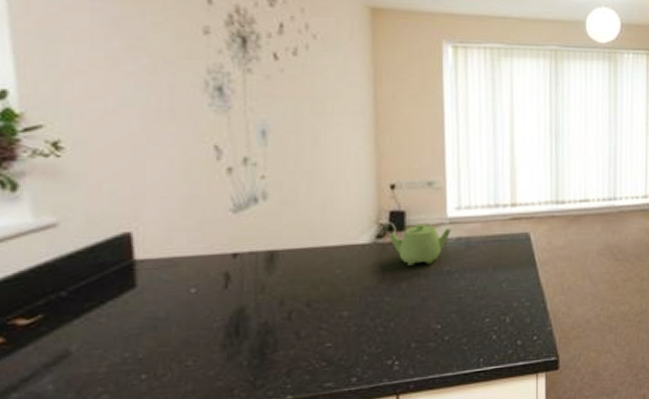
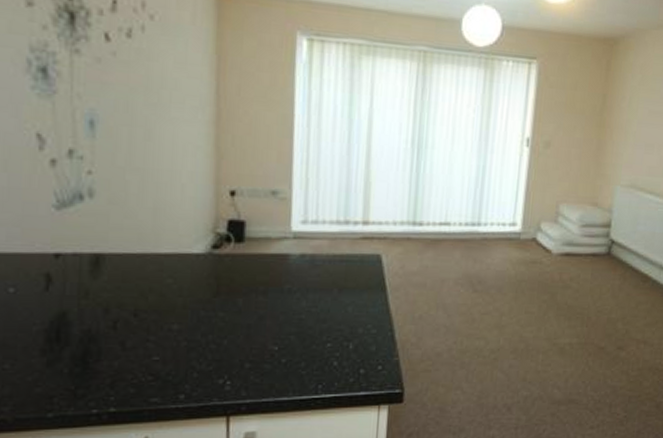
teapot: present [388,223,451,265] -> none [225,236,295,281]

